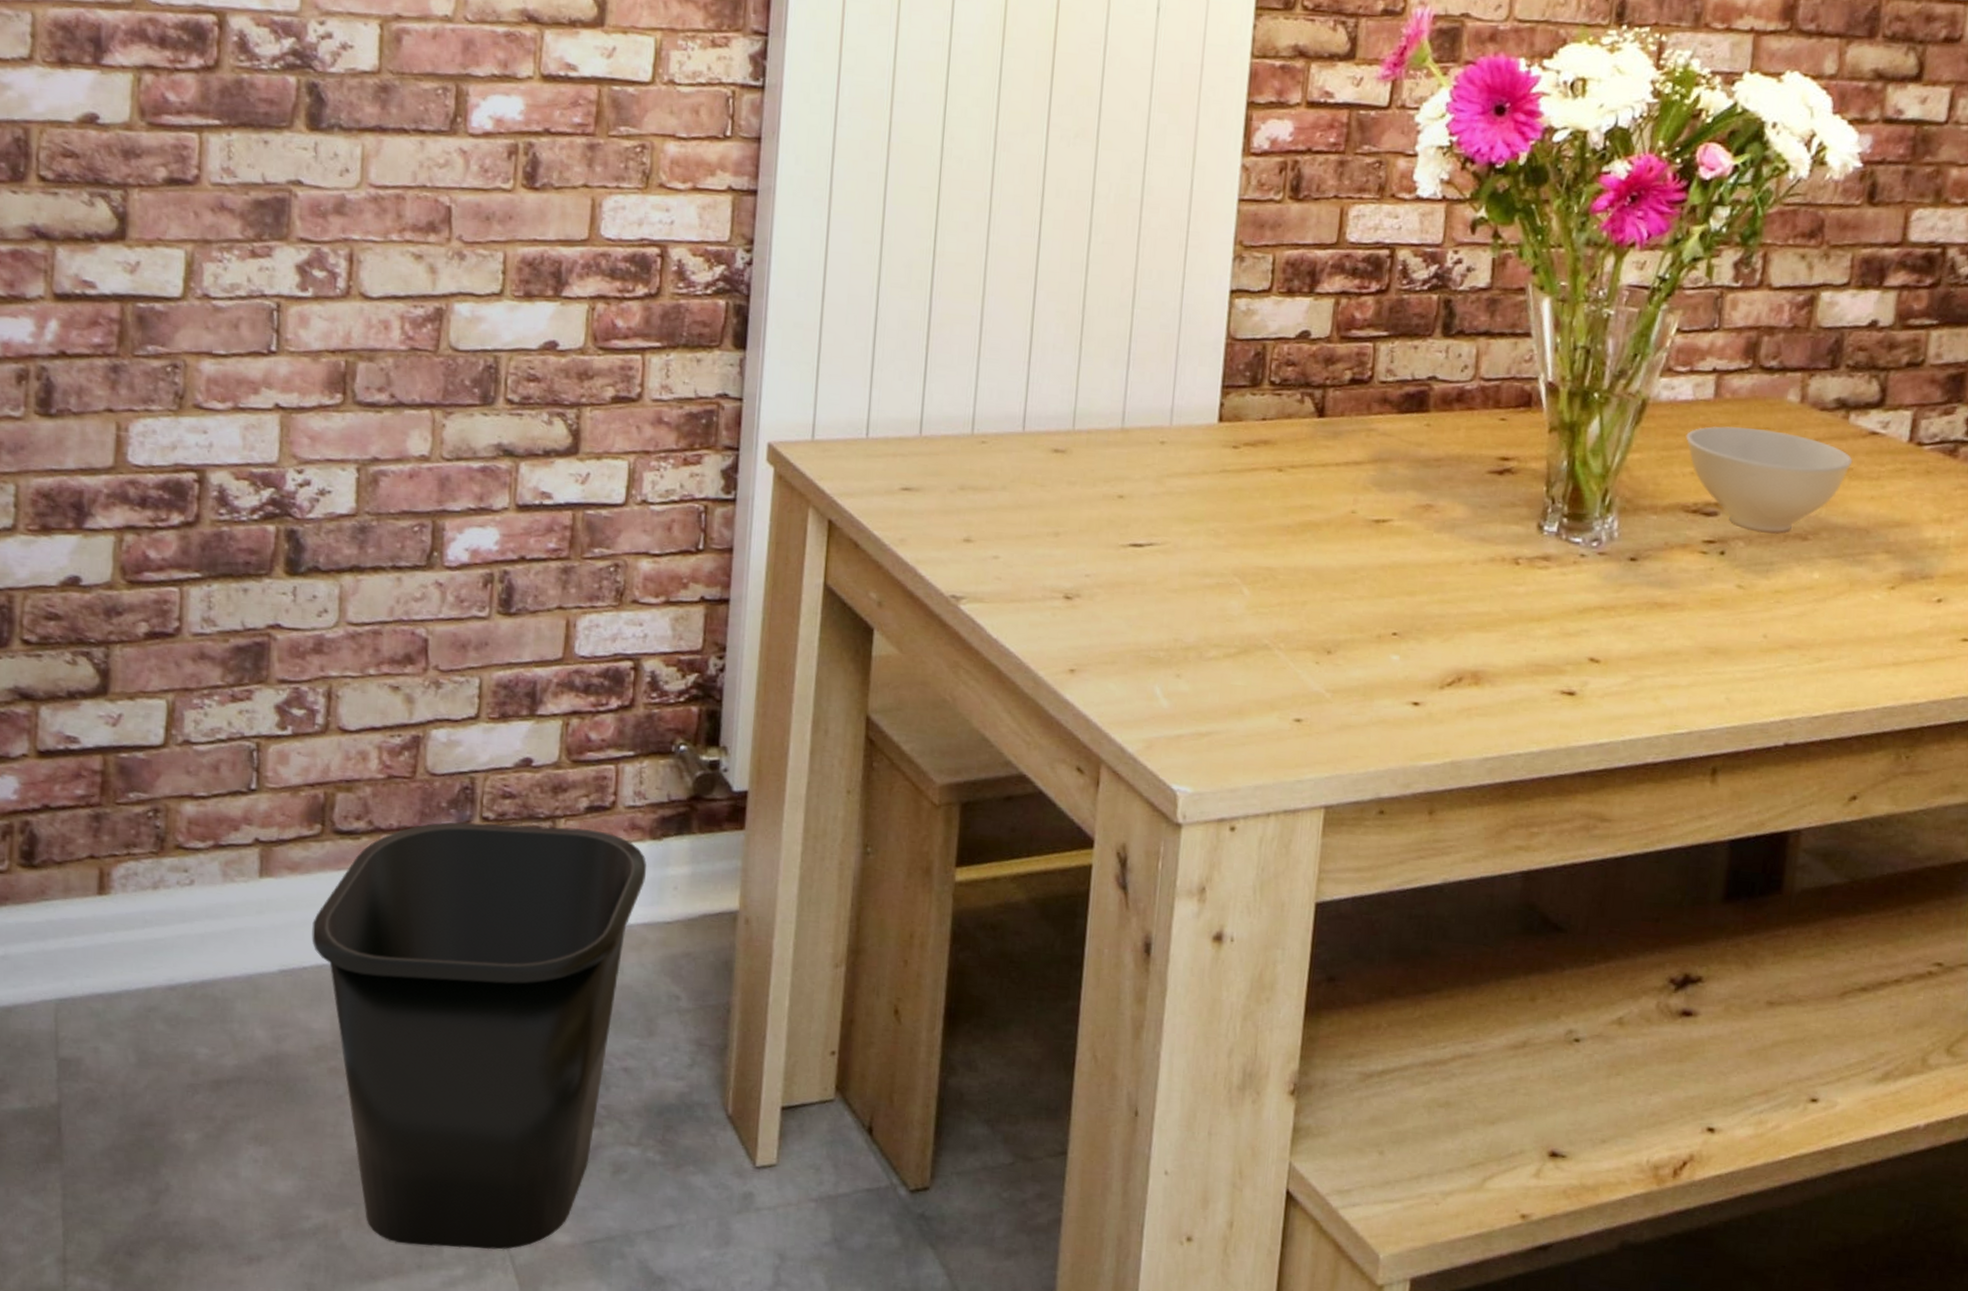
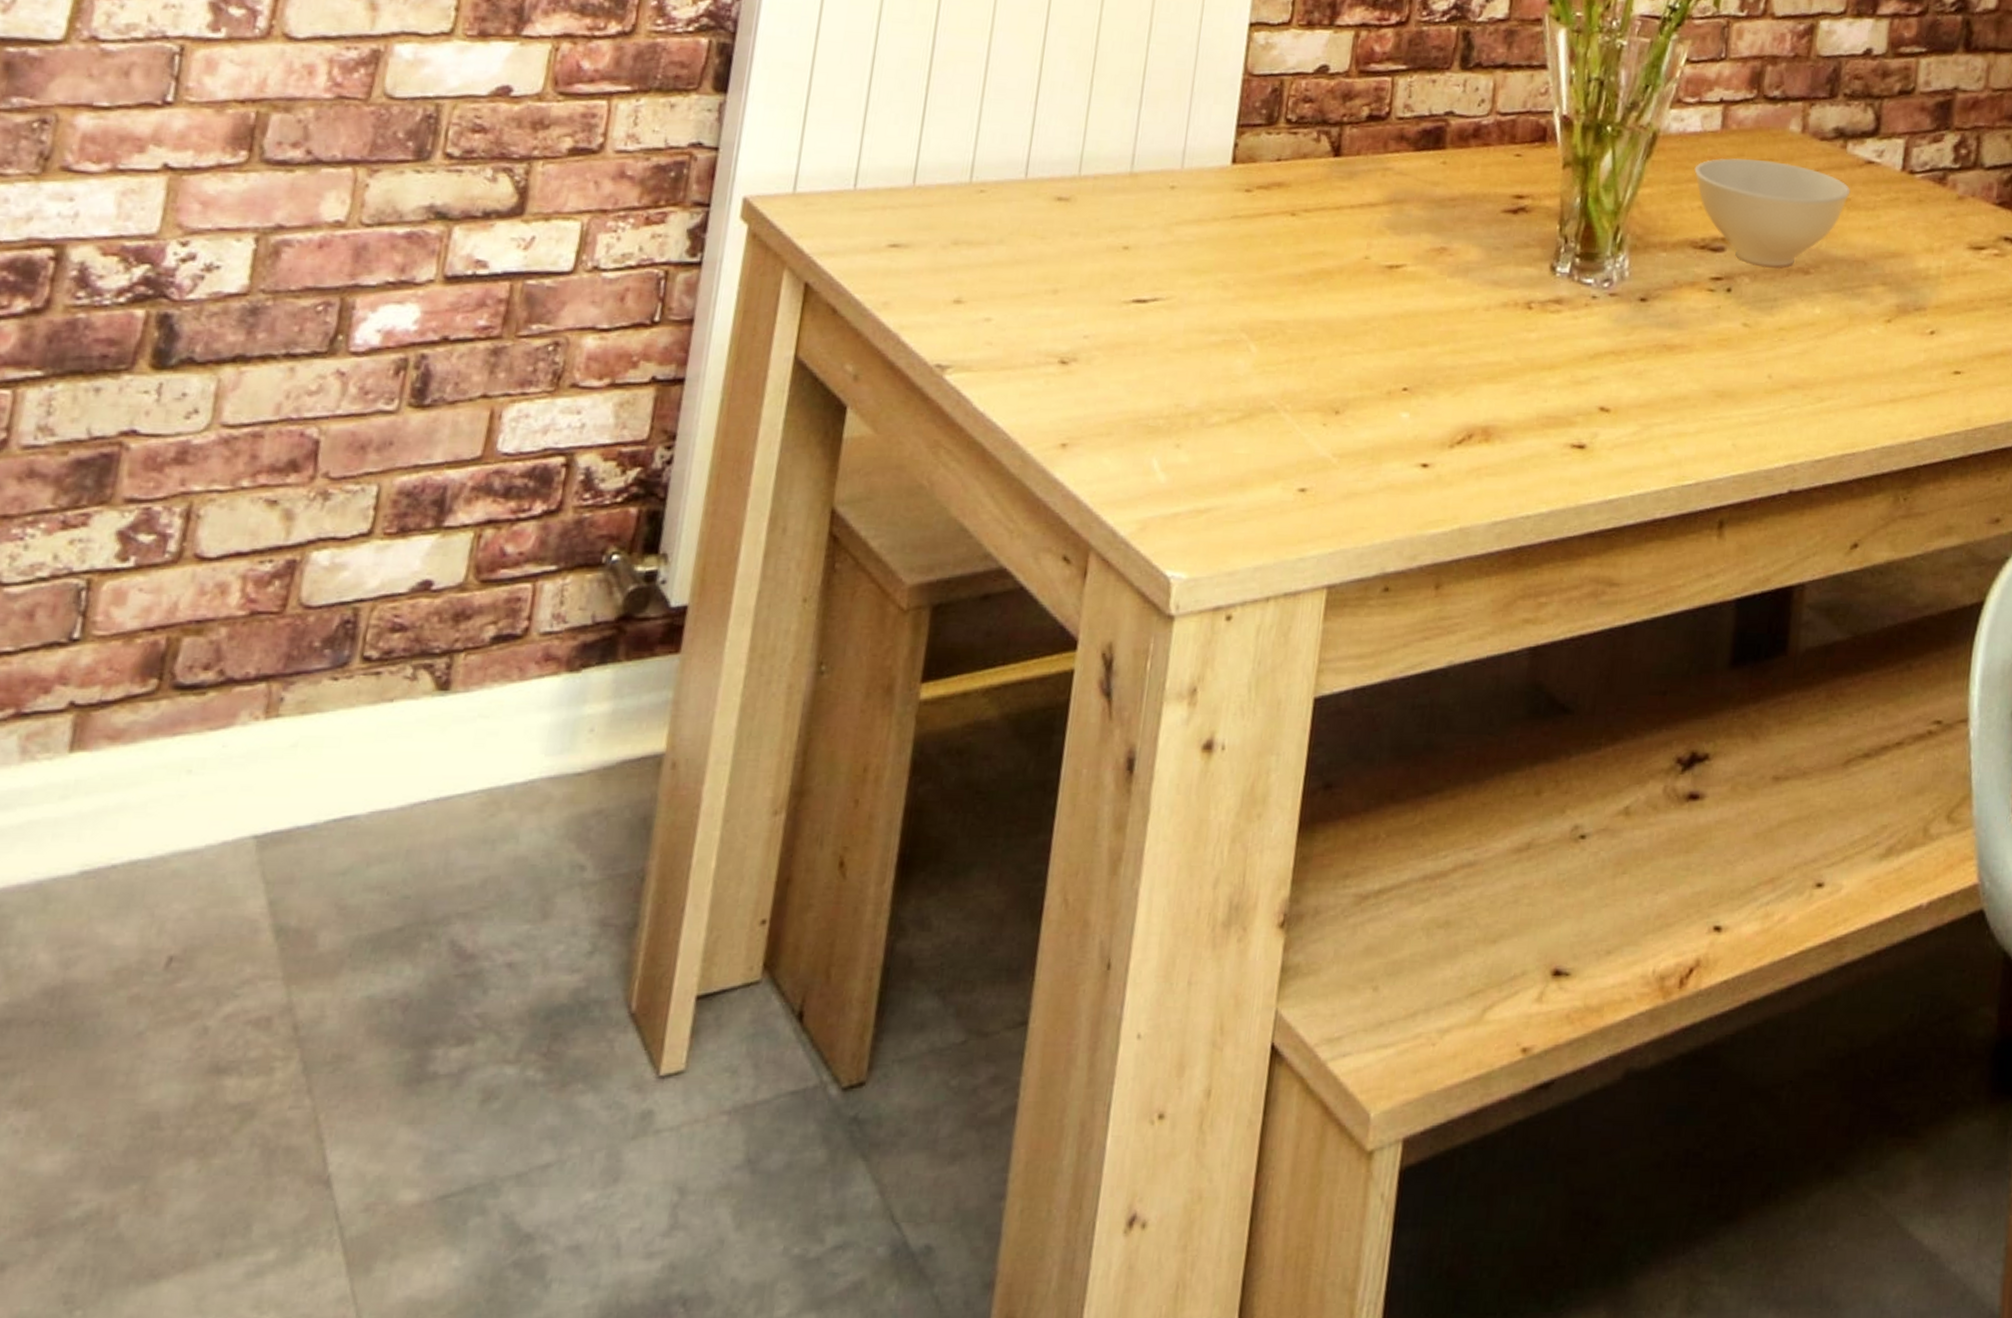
waste bin: present [311,822,647,1250] -> none [127,663,560,1226]

